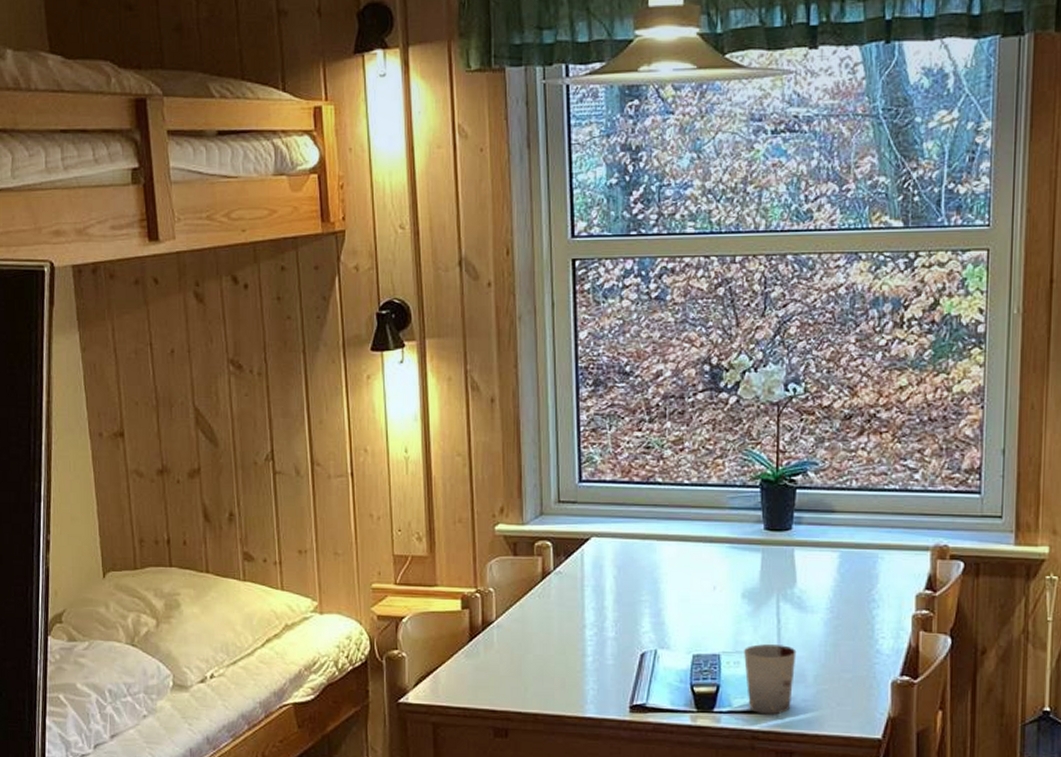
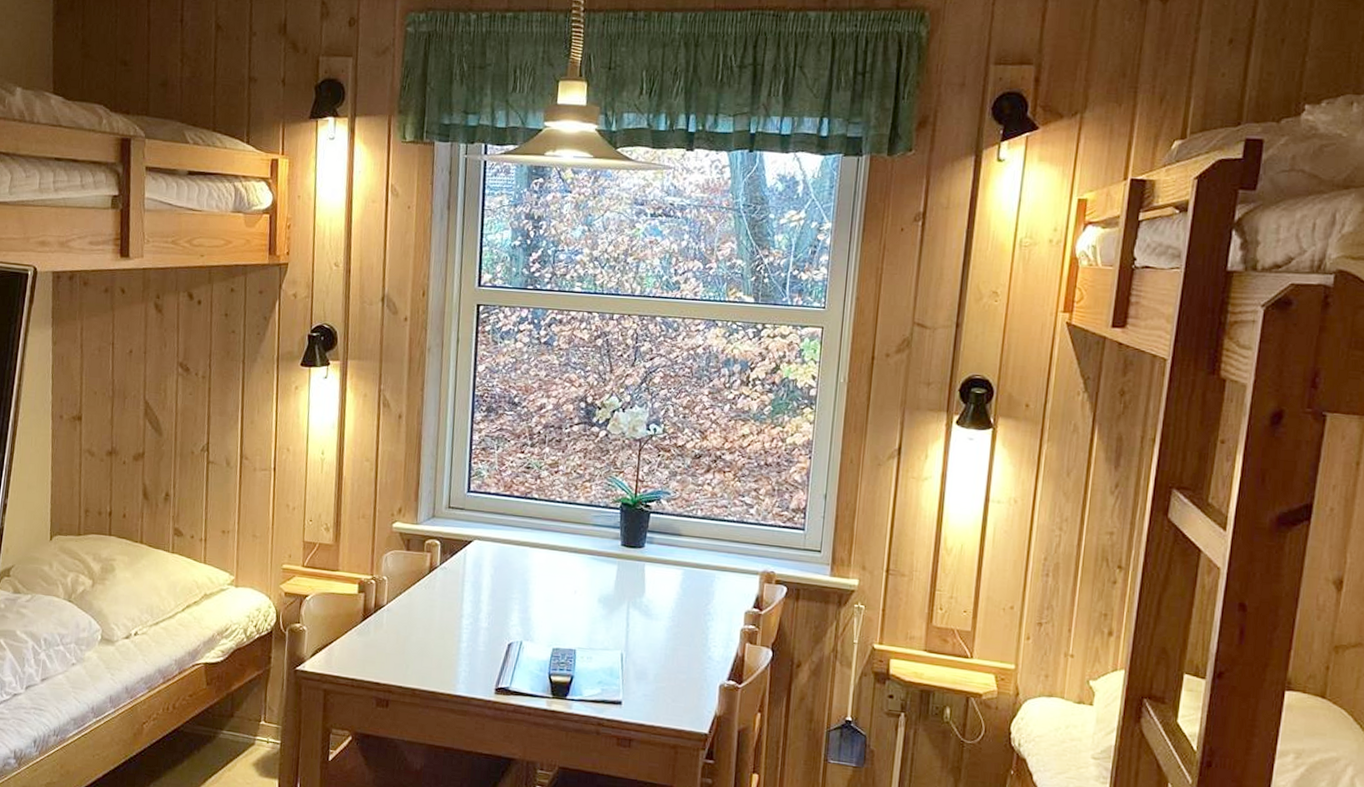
cup: present [744,644,797,715] -> none [596,643,641,705]

